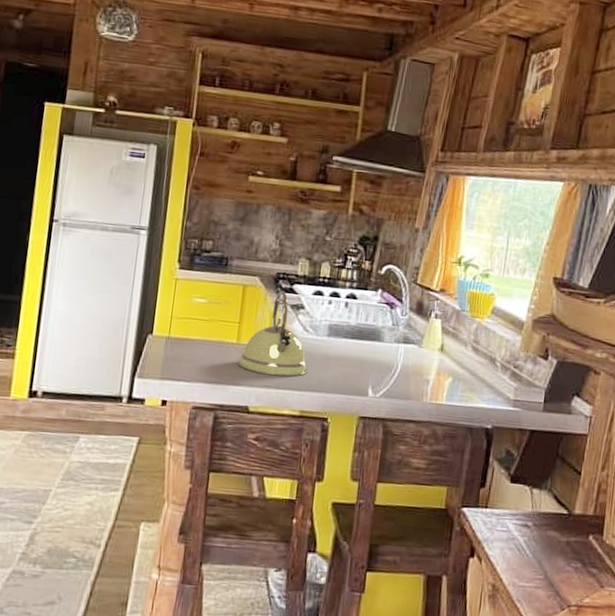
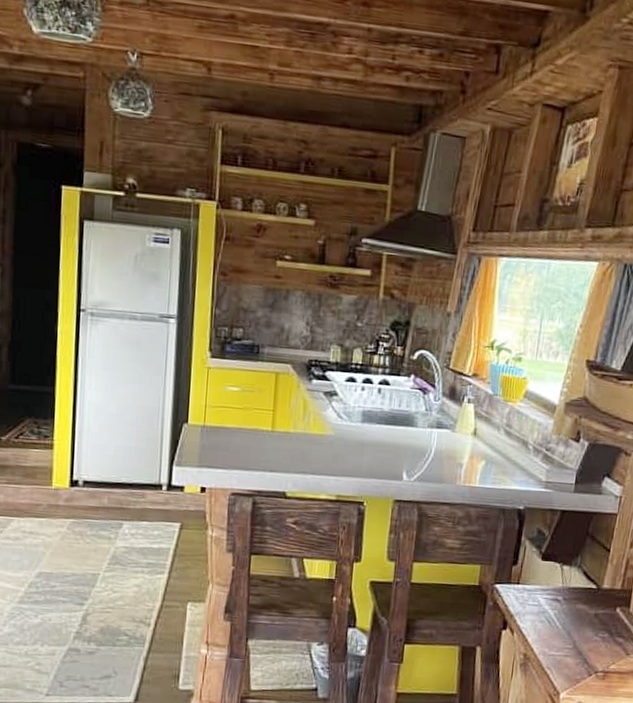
kettle: present [238,291,307,377] -> none [274,378,342,463]

